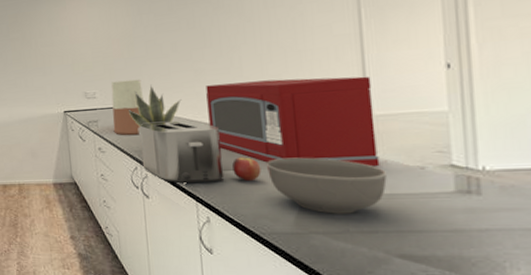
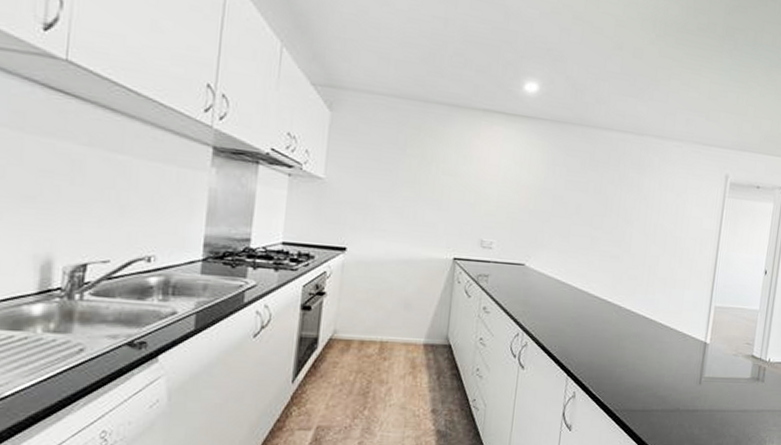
vase: present [111,79,143,136] -> none [502,233,541,298]
potted plant: present [127,84,182,142] -> none [522,244,575,305]
toaster: present [139,121,225,183] -> none [524,286,602,356]
microwave: present [206,76,380,167] -> none [593,255,719,353]
fruit: present [231,157,262,182] -> none [604,333,627,358]
bowl: present [265,157,388,214] -> none [631,337,714,394]

